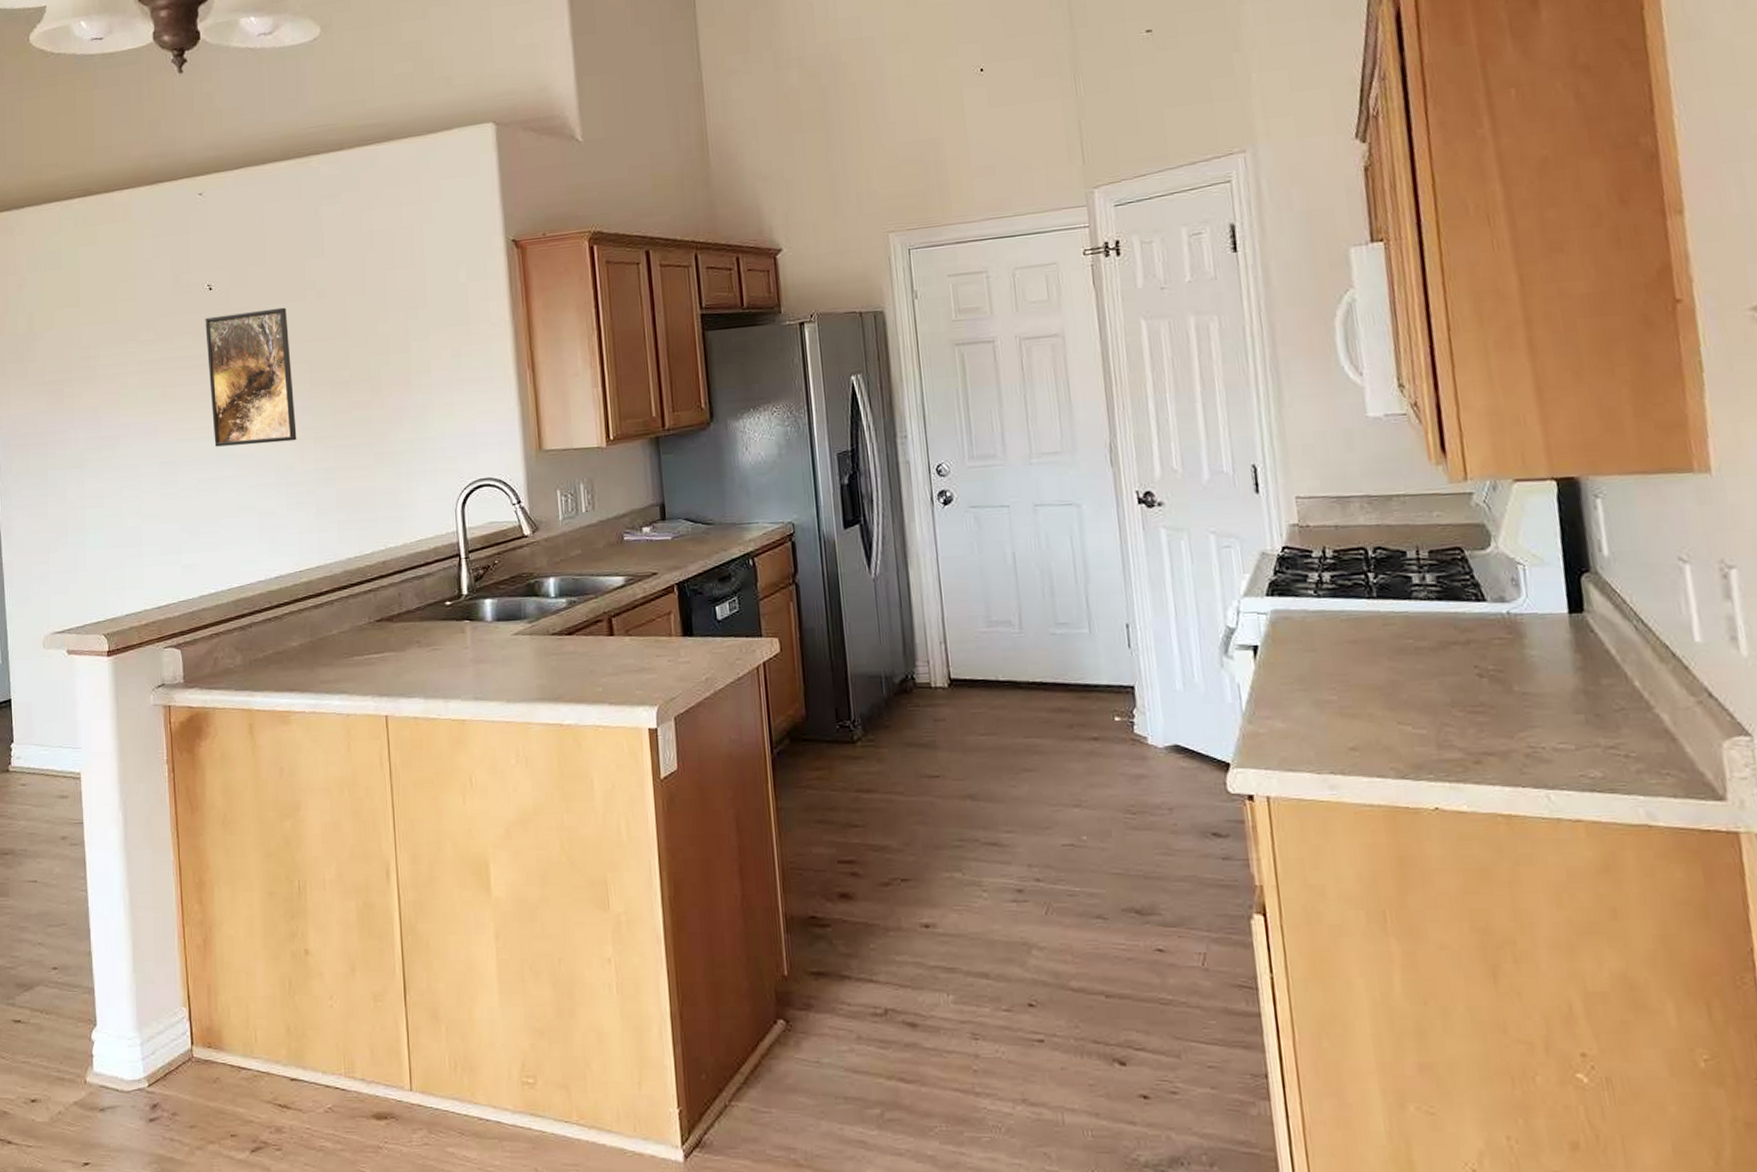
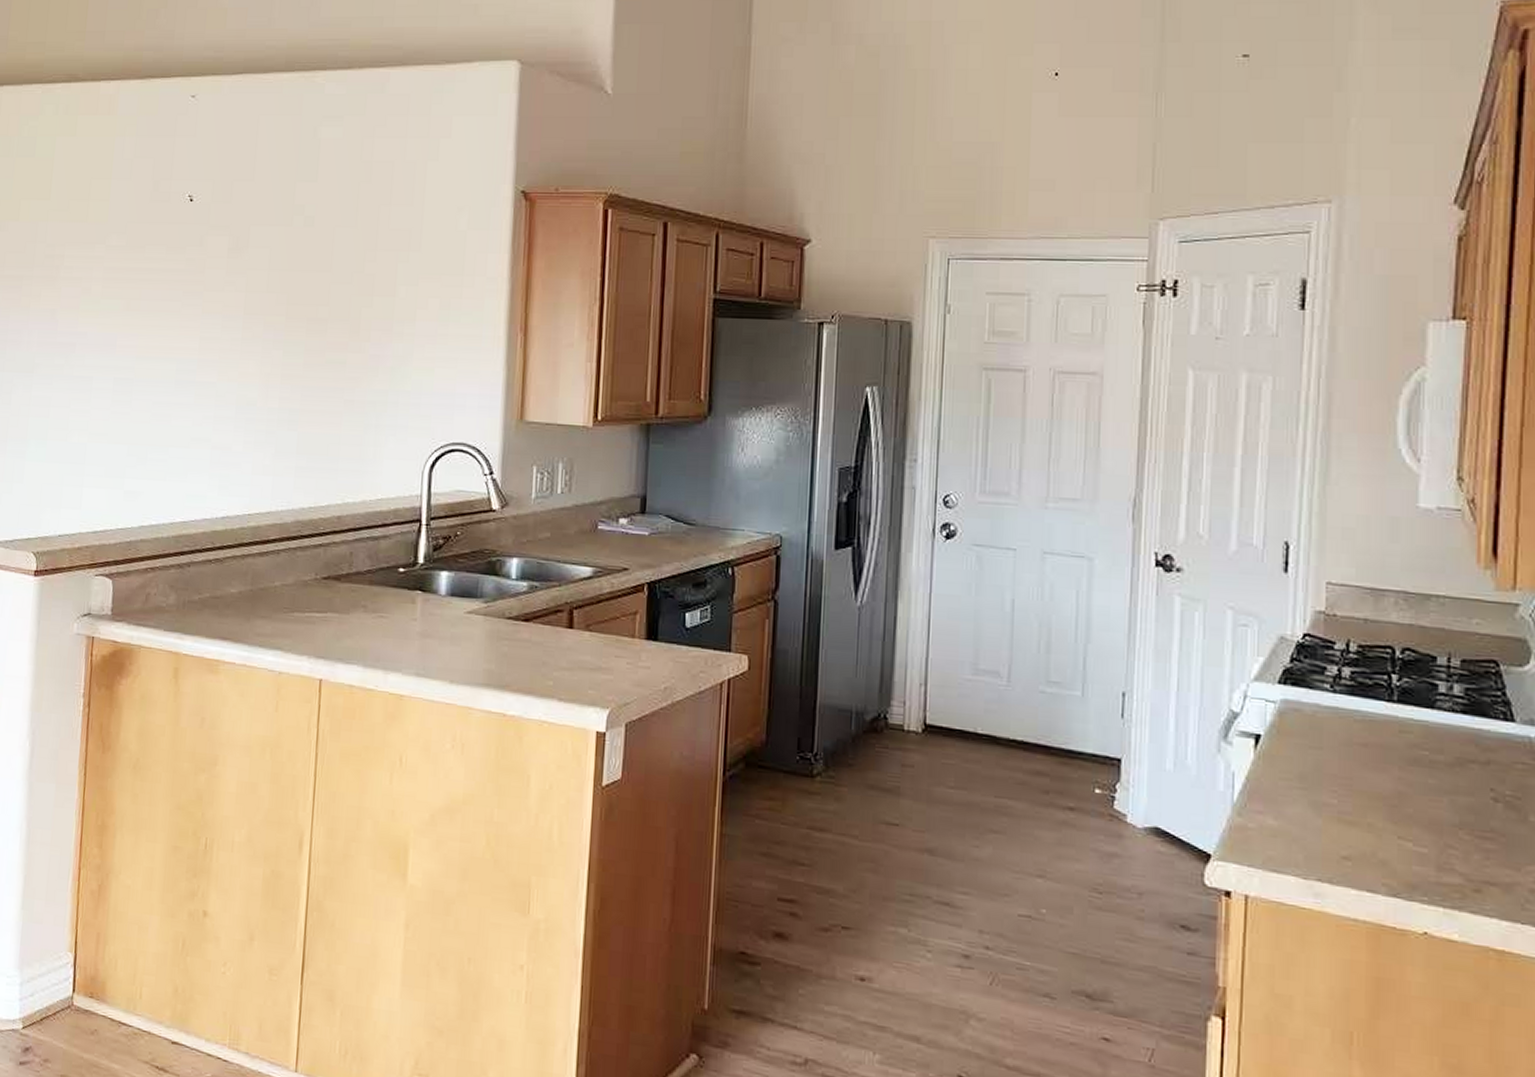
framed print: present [205,307,297,447] -> none [175,230,270,375]

